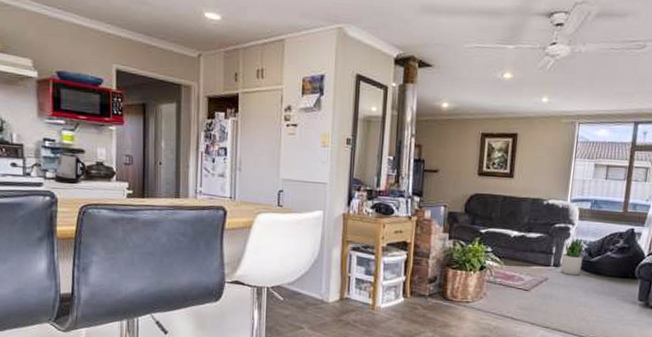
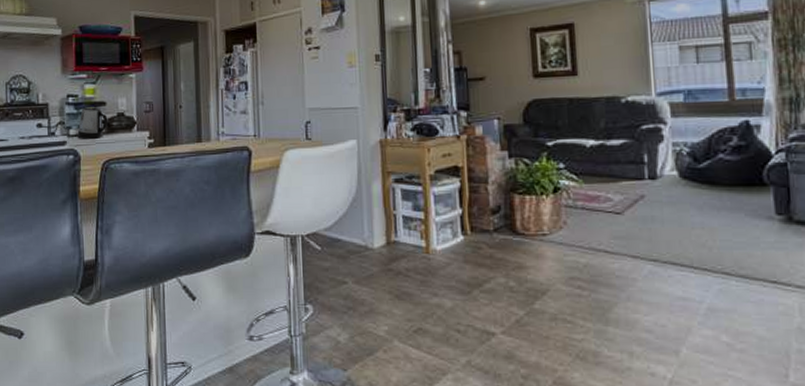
planter: present [561,237,584,276] -> none [657,139,688,189]

